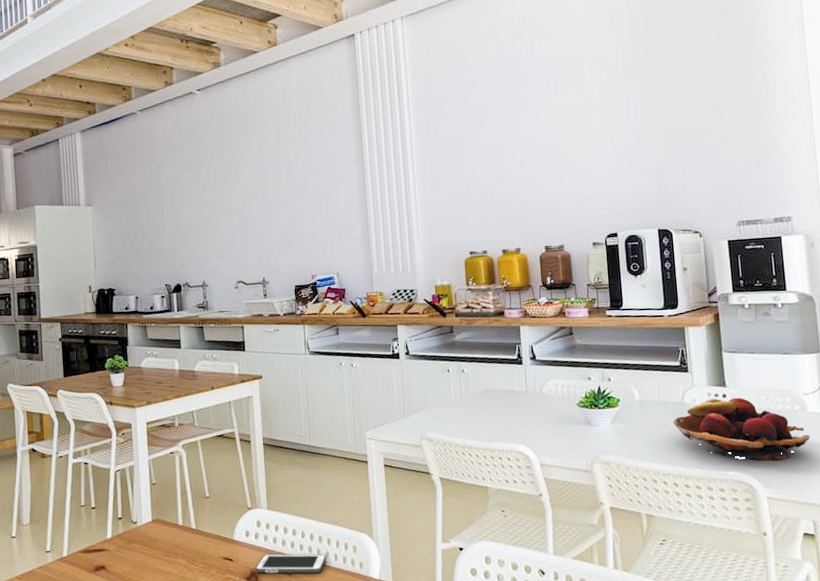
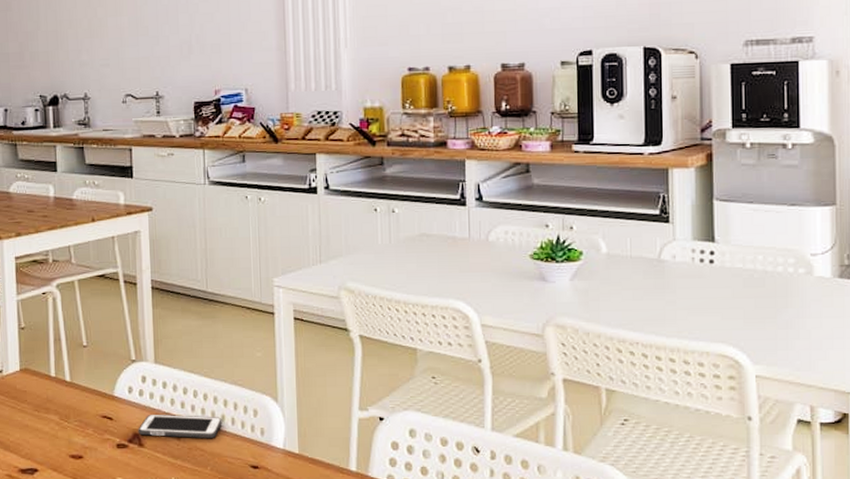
fruit basket: present [673,397,810,461] -> none [646,255,815,333]

